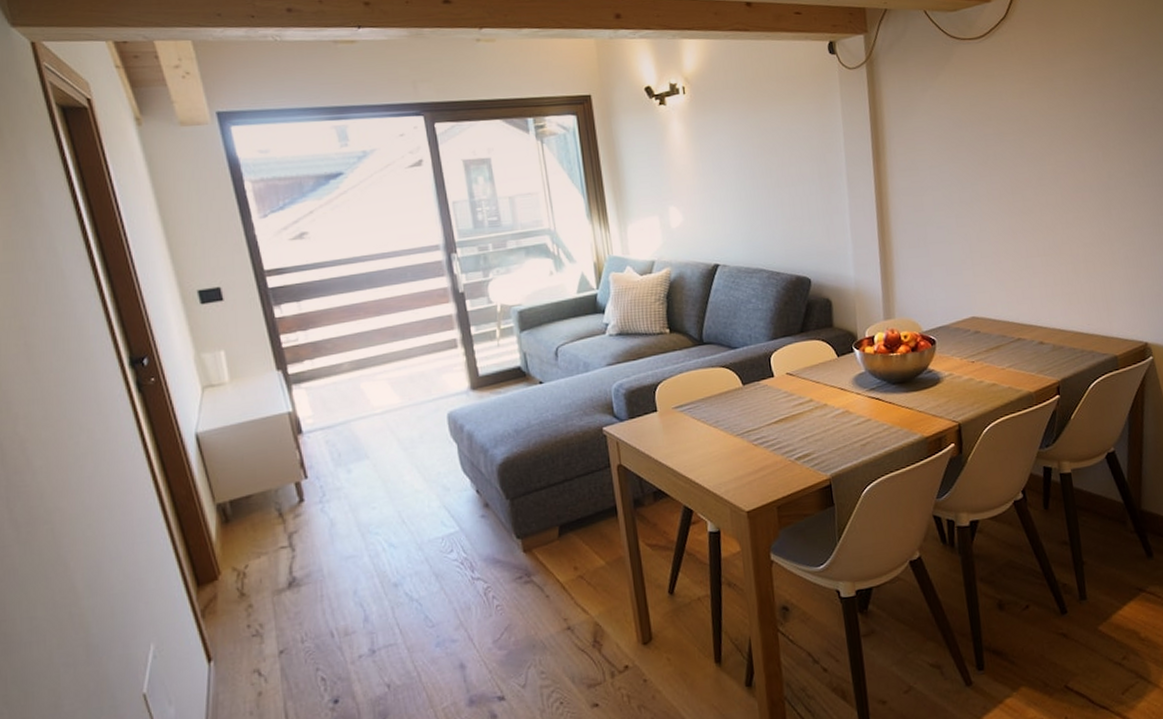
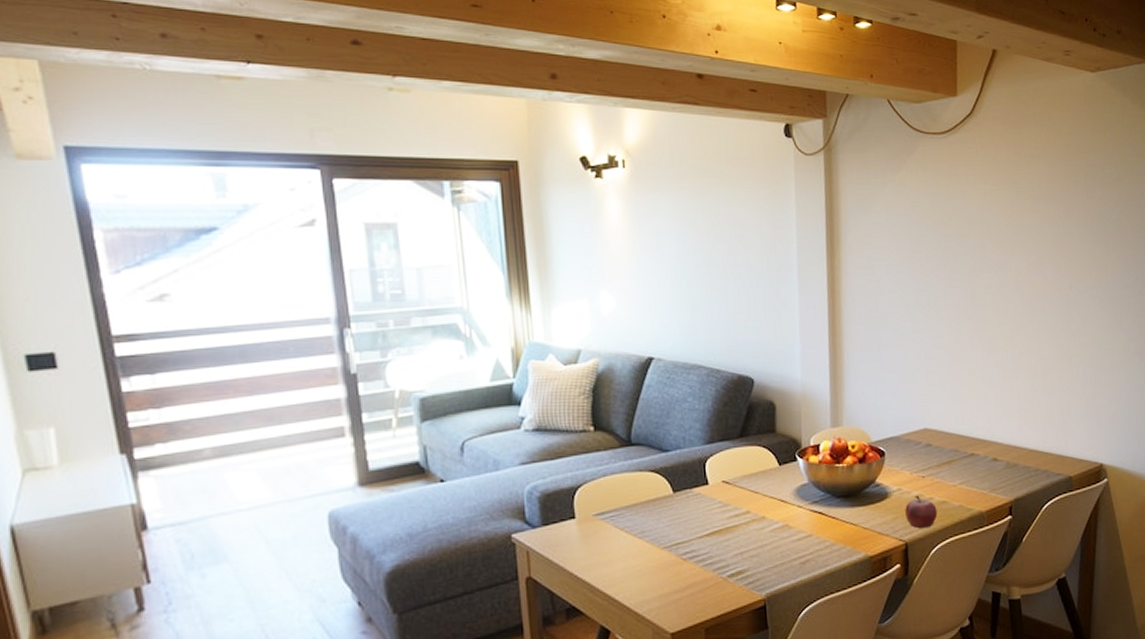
fruit: none [957,379,988,410] -> present [905,495,938,528]

